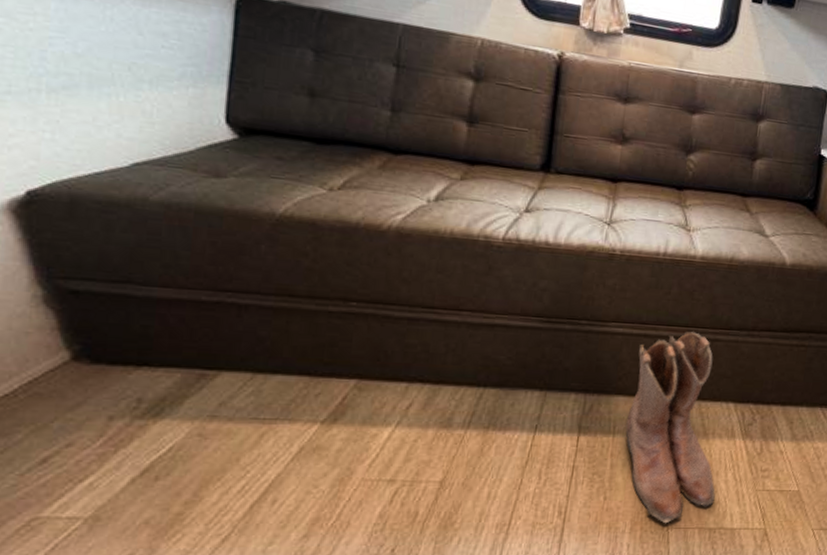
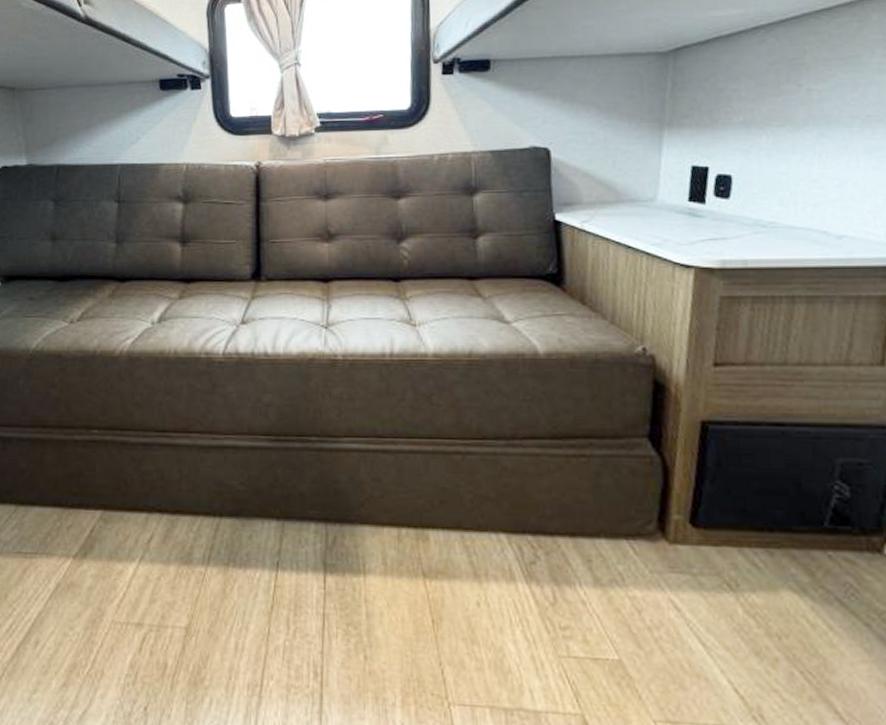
boots: present [626,331,716,524] -> none [377,444,504,698]

